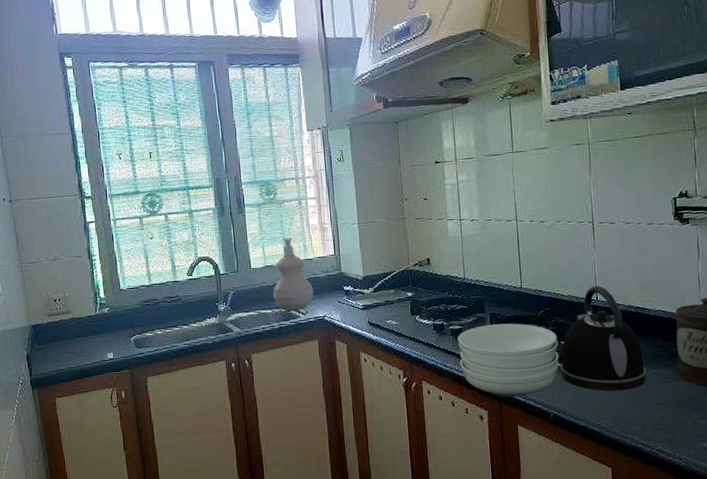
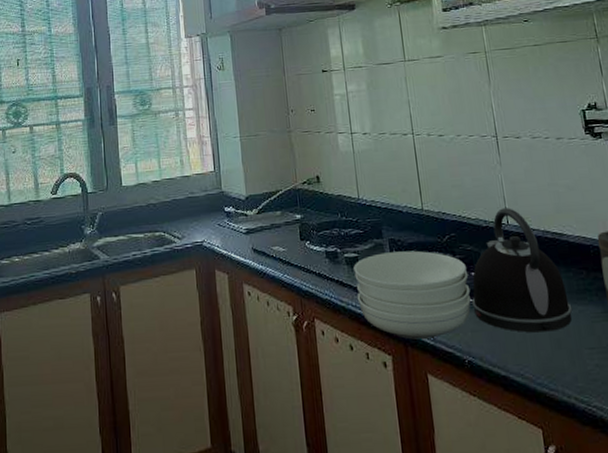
soap bottle: present [273,237,314,312] -> none [146,151,191,236]

